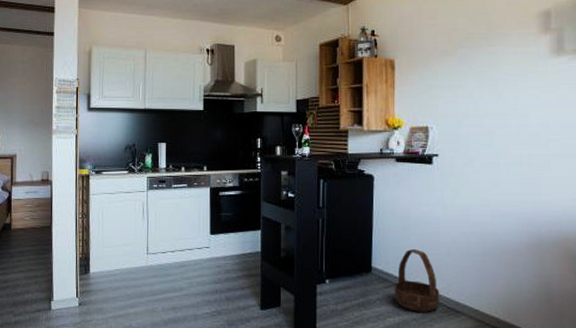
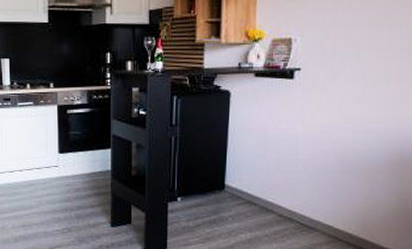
basket: present [394,249,440,312] -> none [247,167,294,228]

